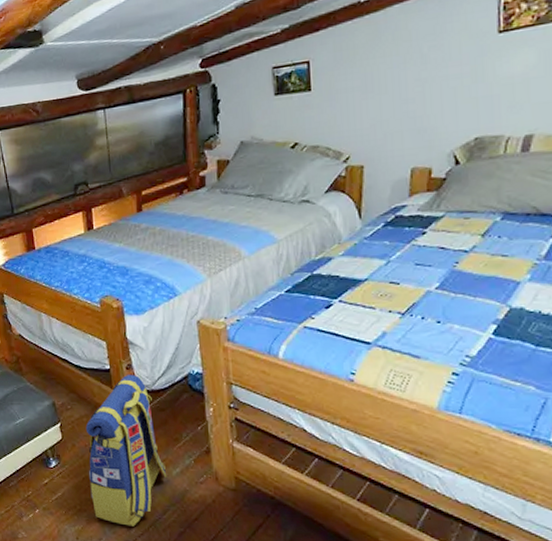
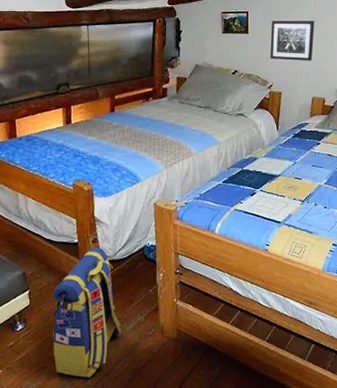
wall art: none [343,59,411,122] -> present [270,20,315,61]

